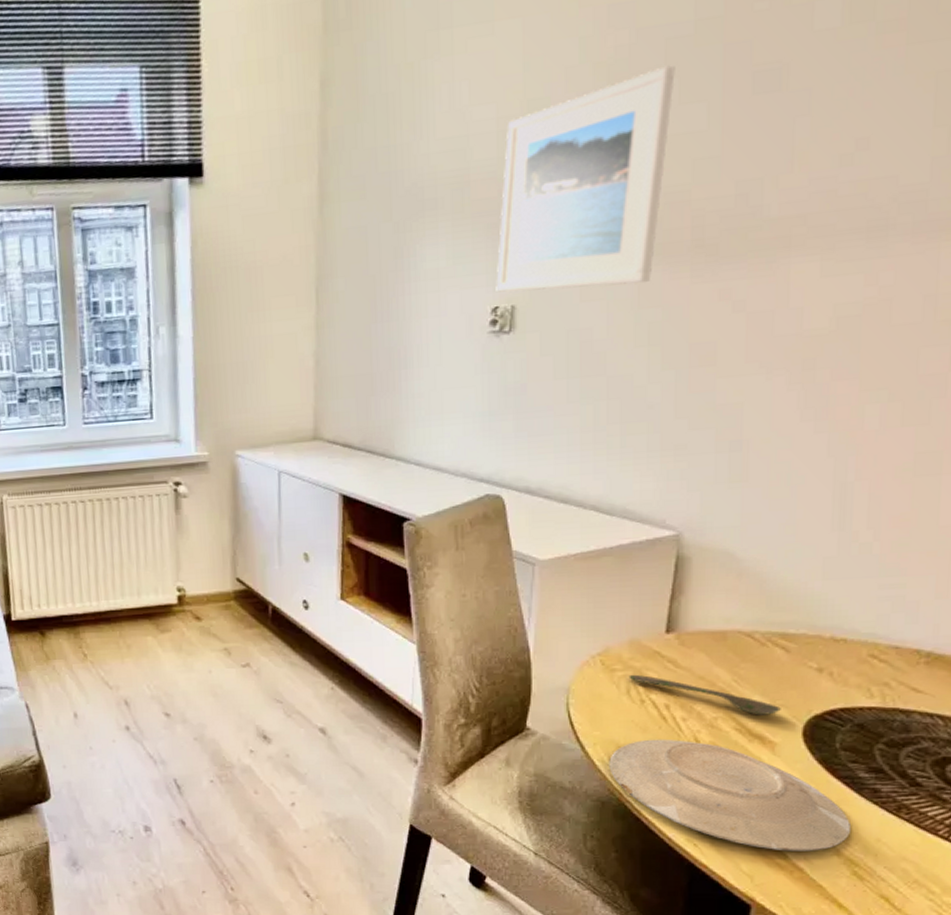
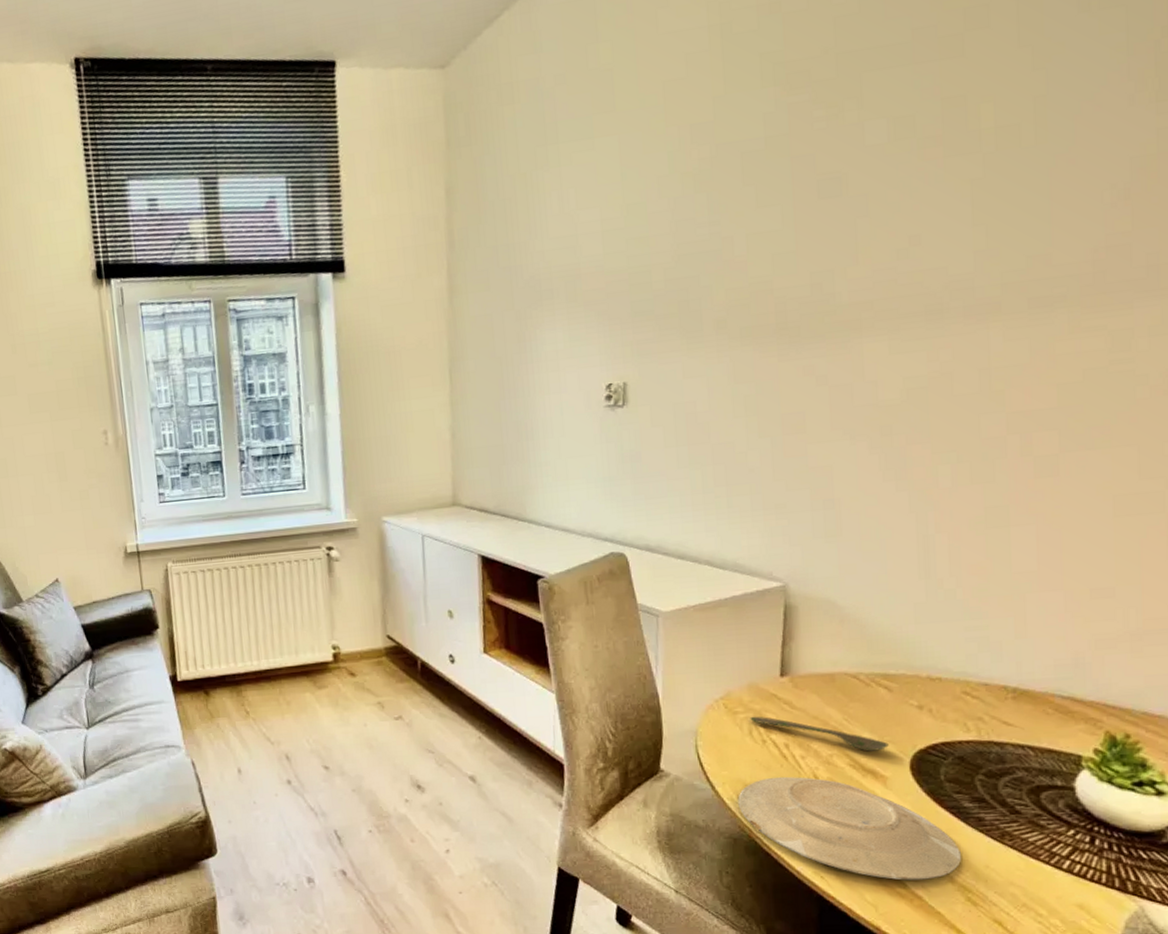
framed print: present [496,65,675,292] -> none [608,175,752,371]

